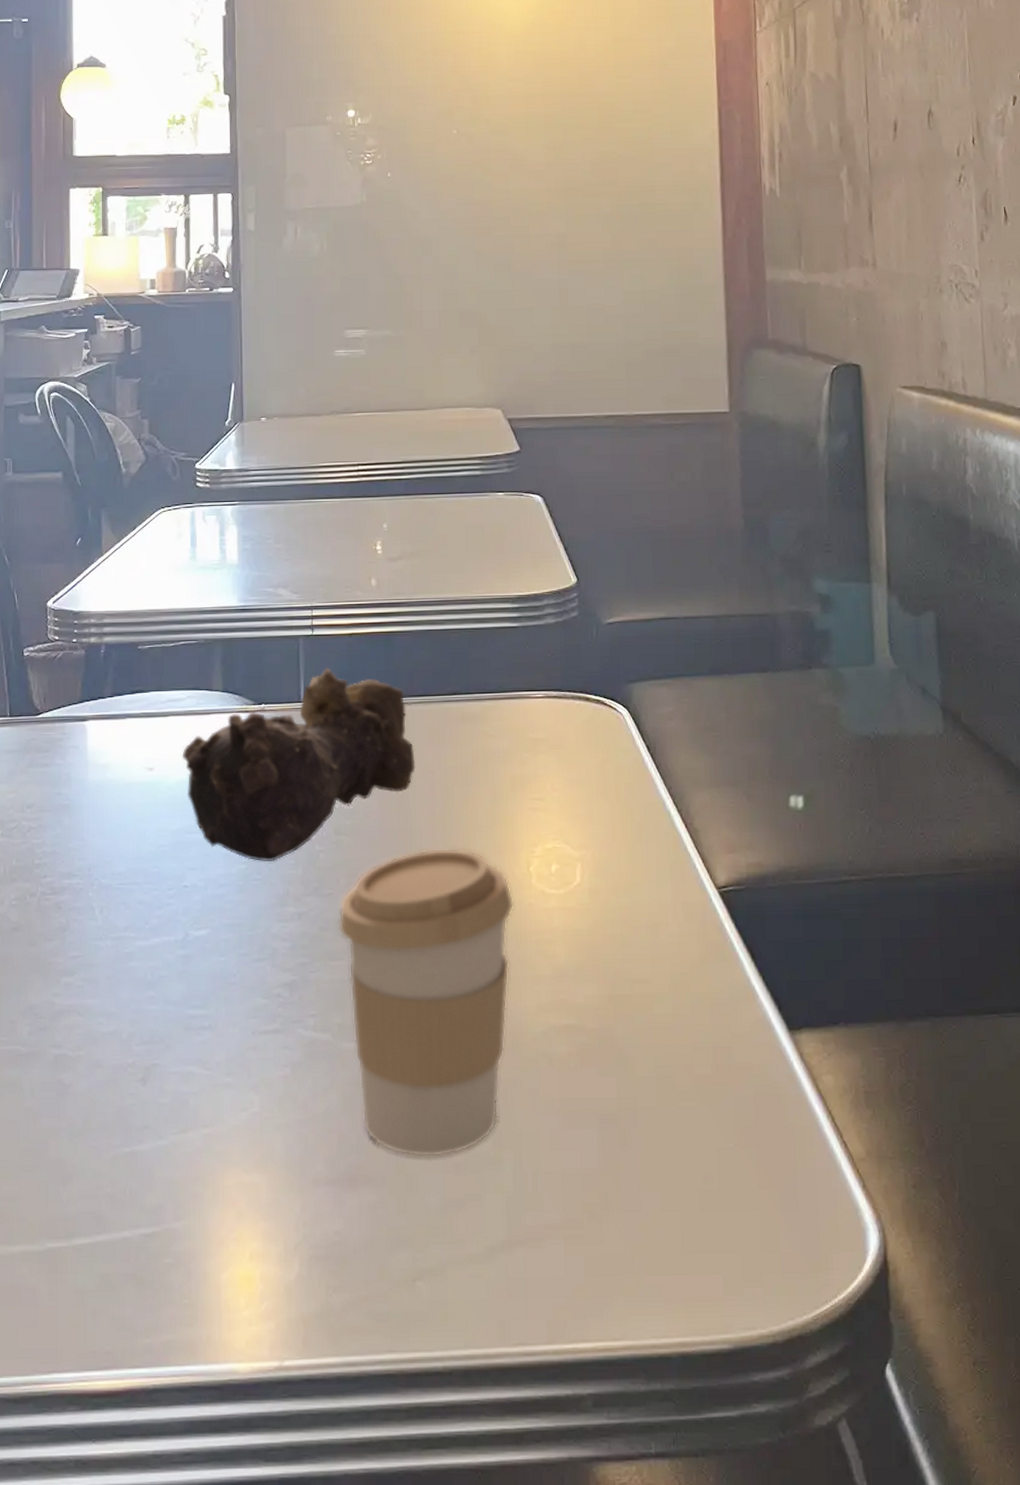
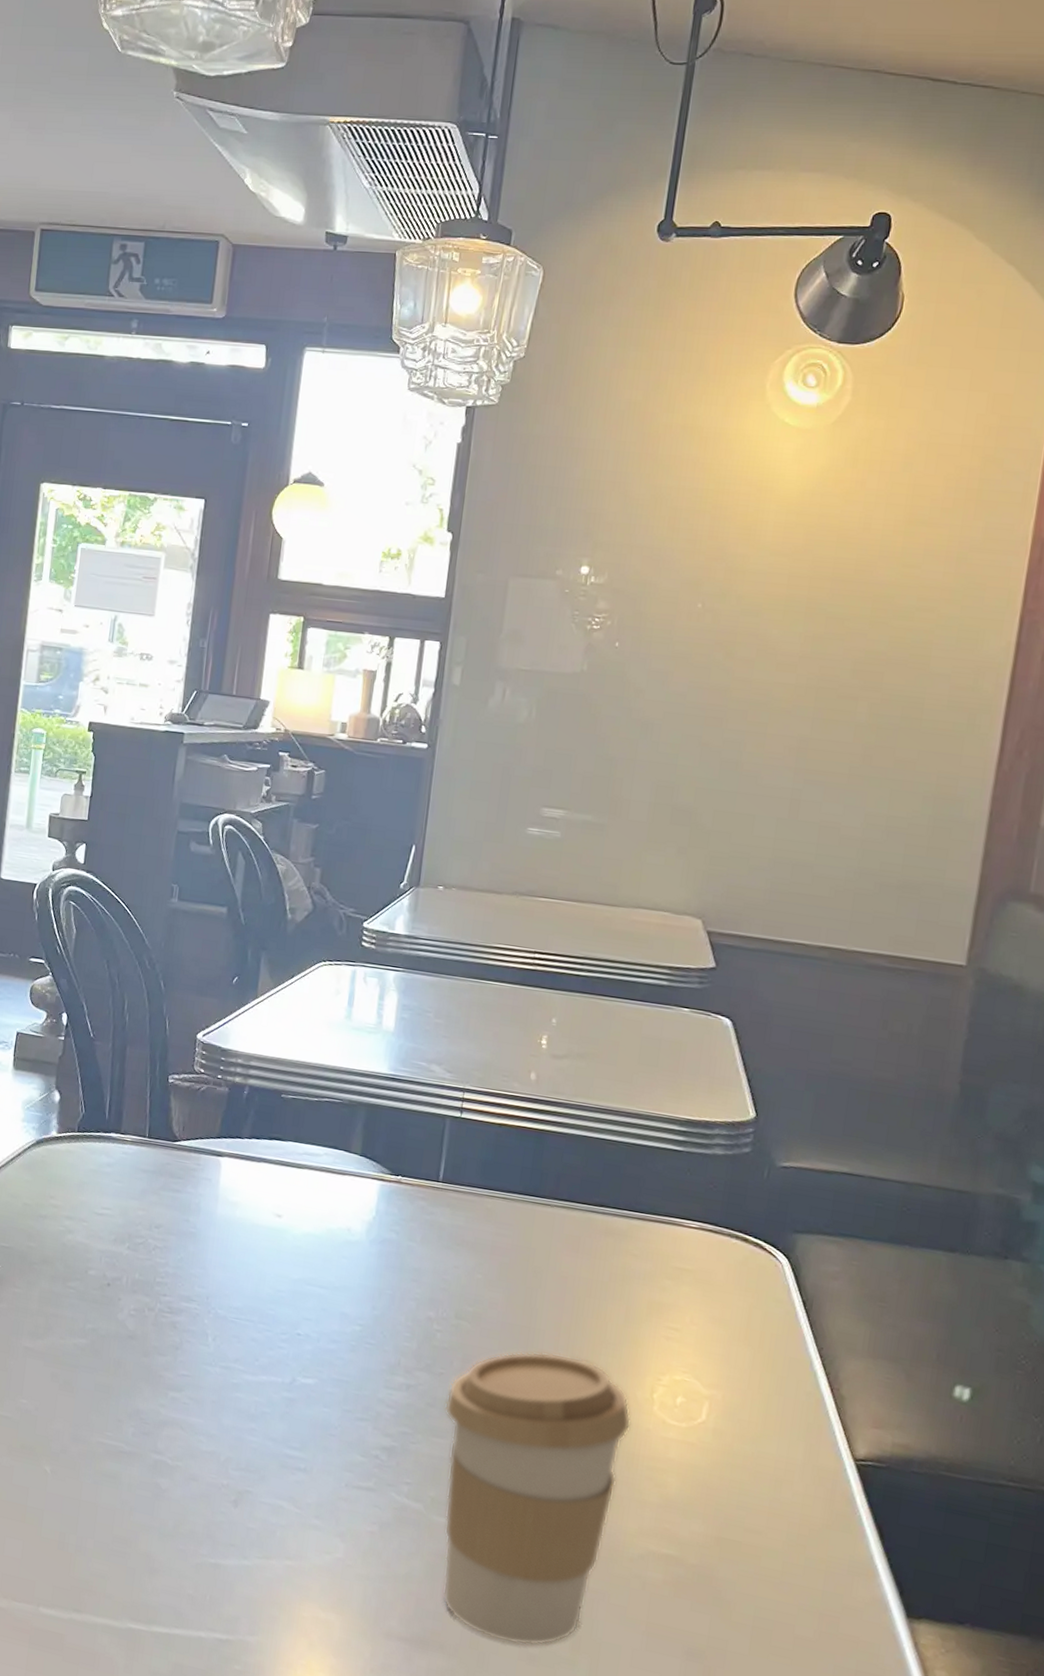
candle: present [182,668,415,862] -> none [311,1153,551,1330]

